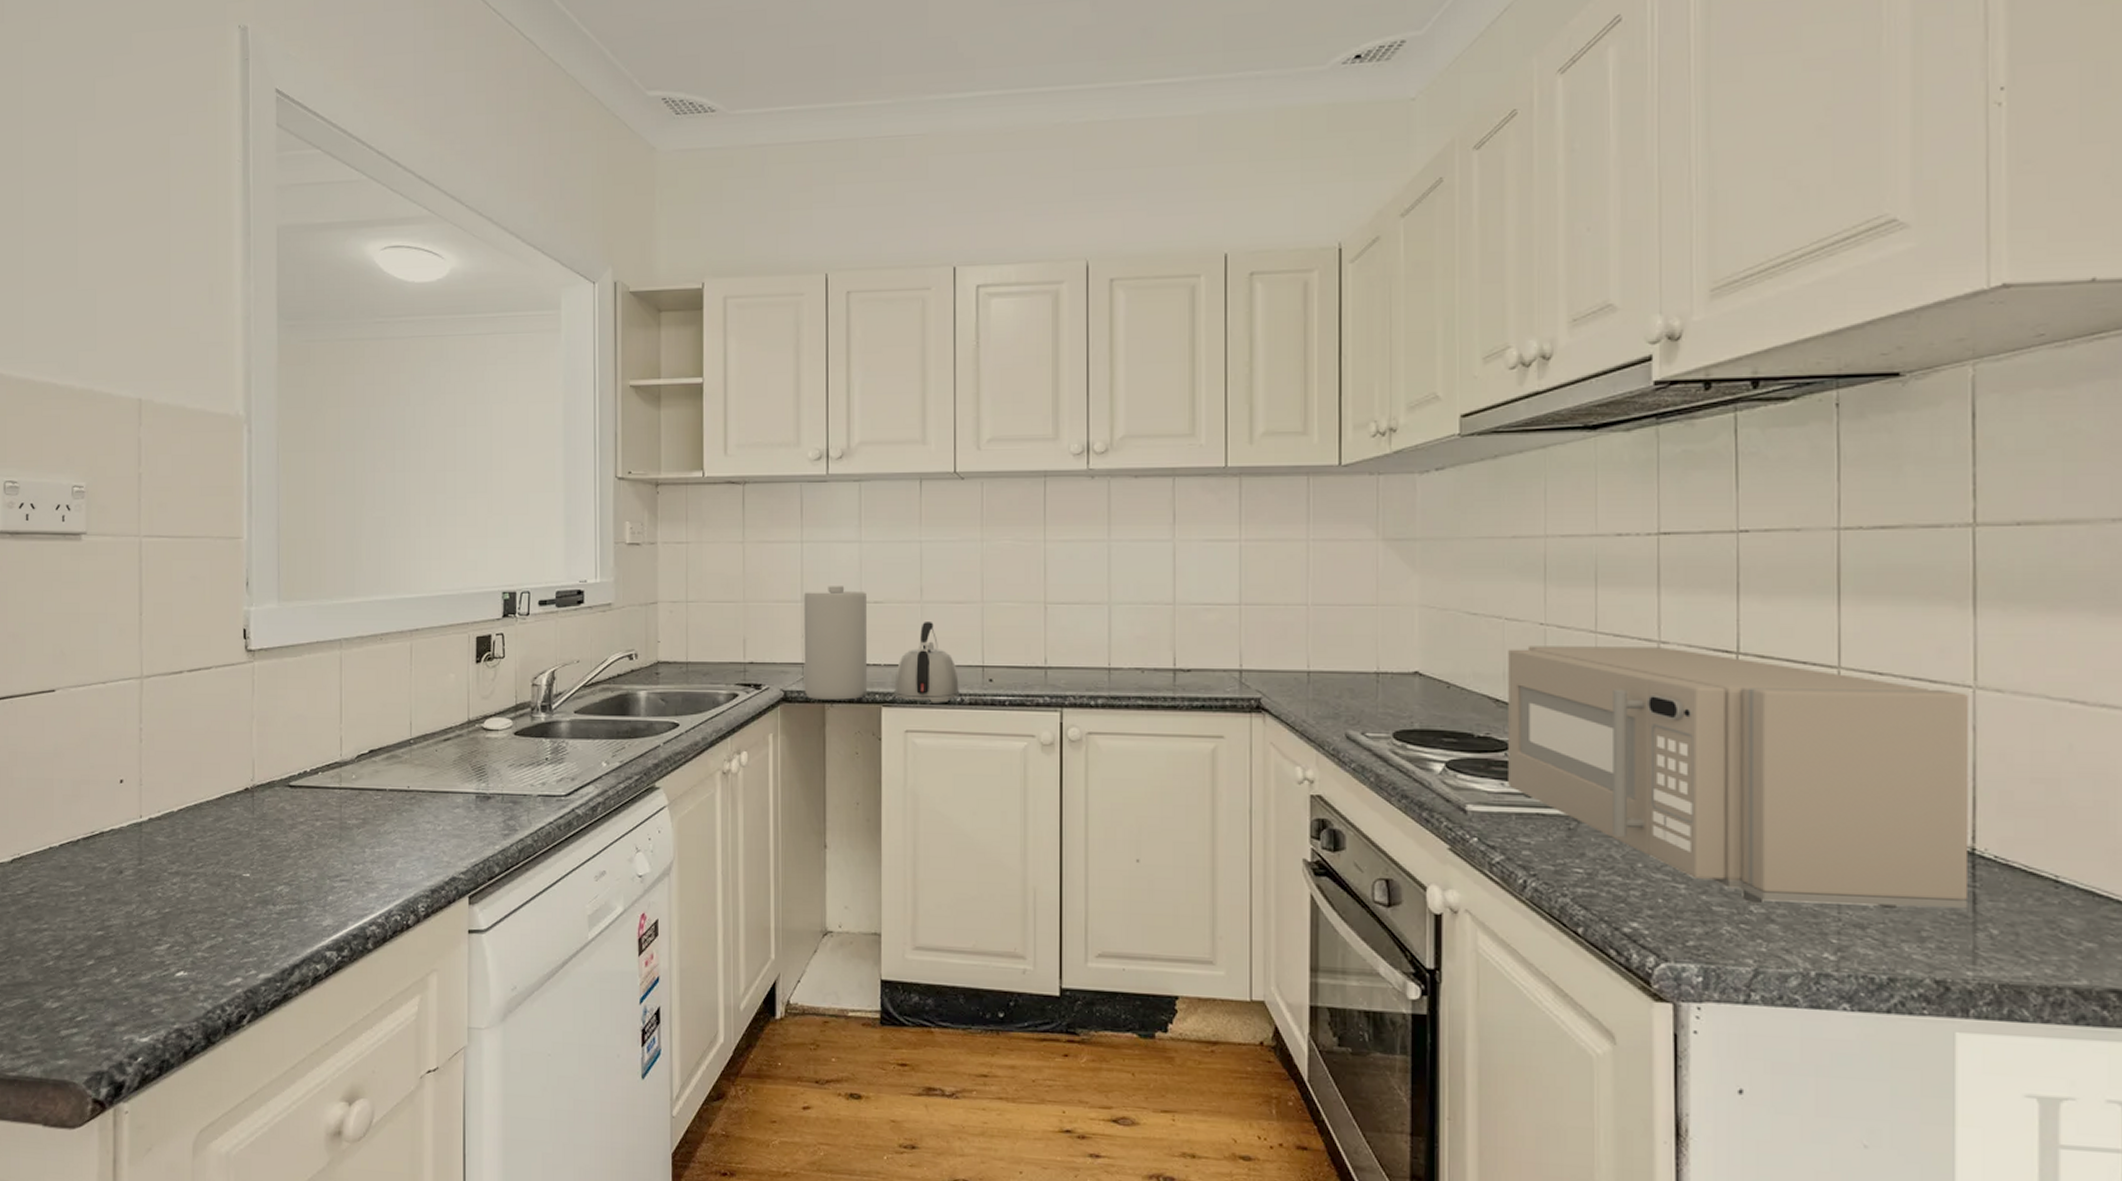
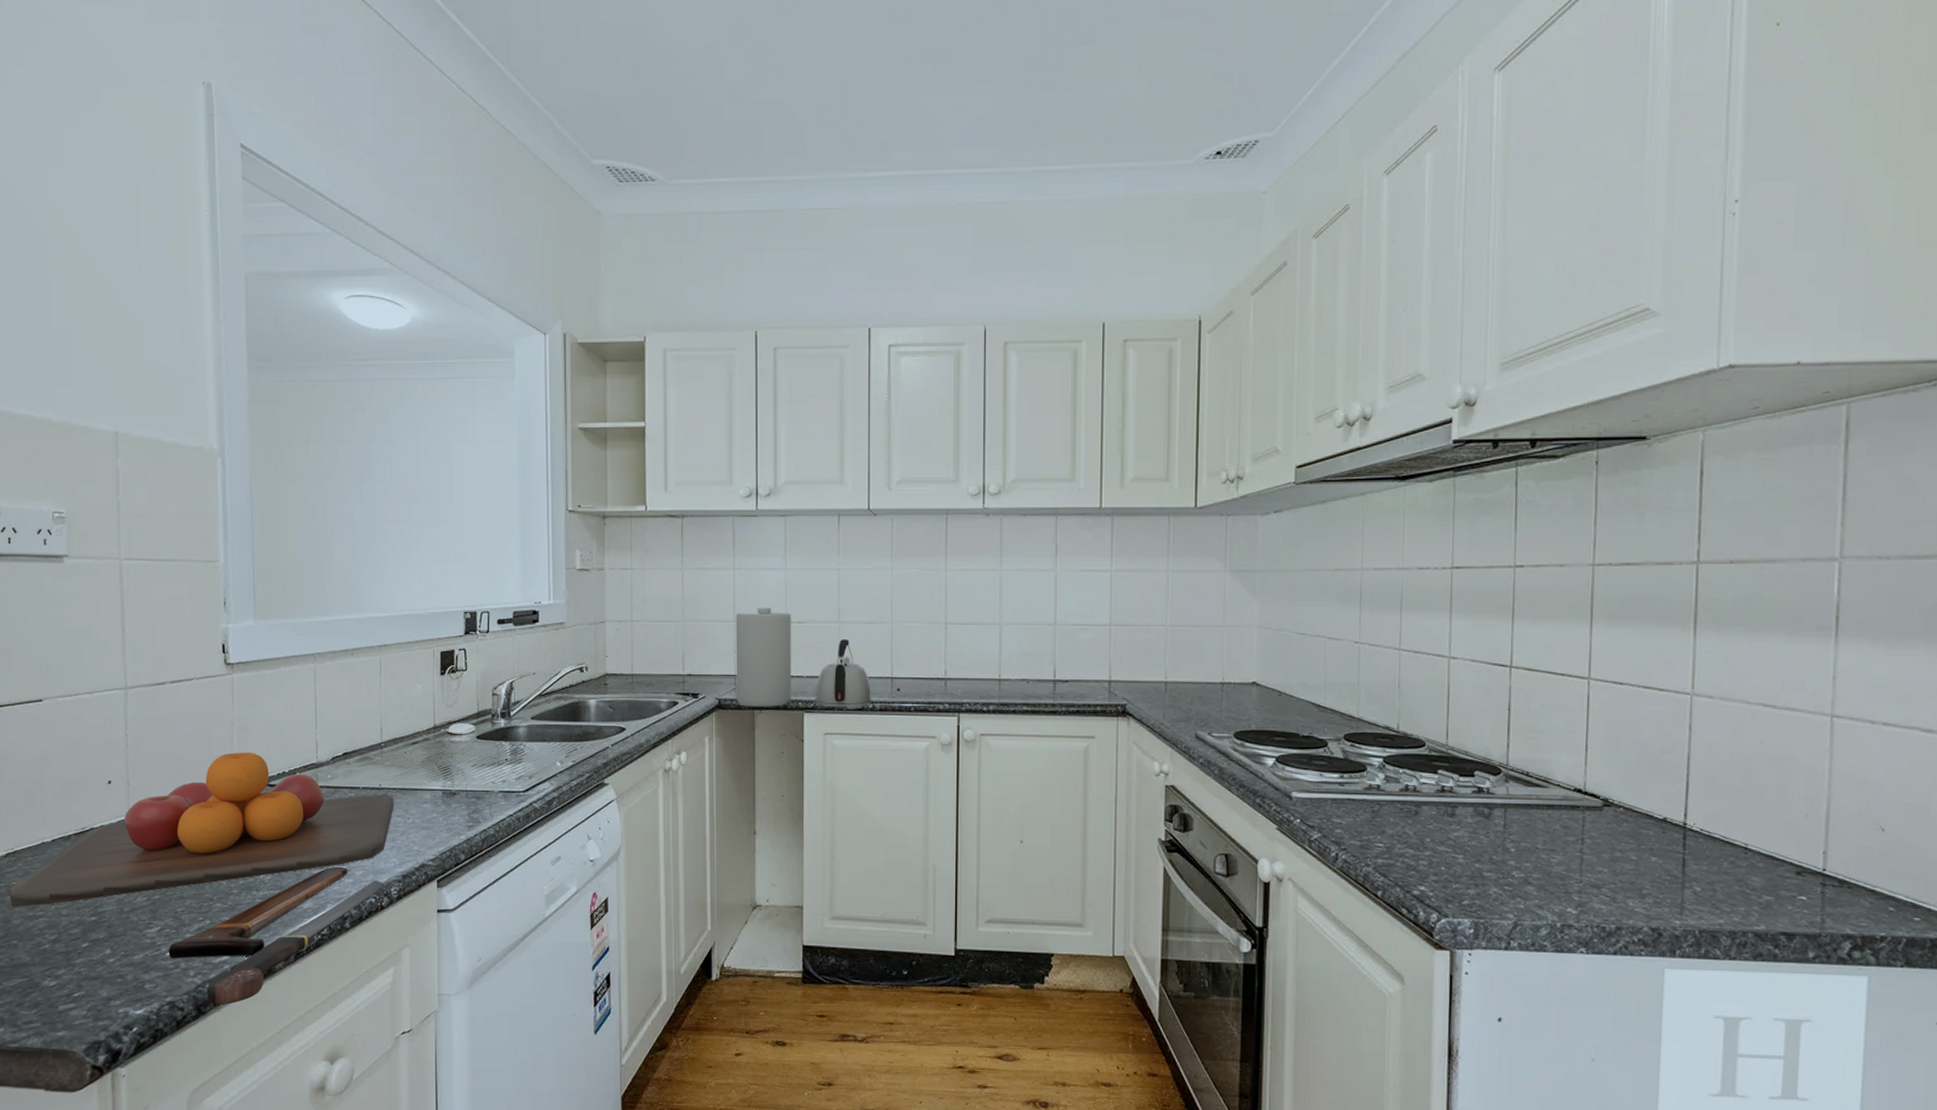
chopping board: none [14,748,423,919] -> present [9,752,394,907]
knife: none [178,878,411,1035] -> present [168,866,384,1006]
microwave: present [1508,646,1968,910] -> none [1326,660,1686,873]

